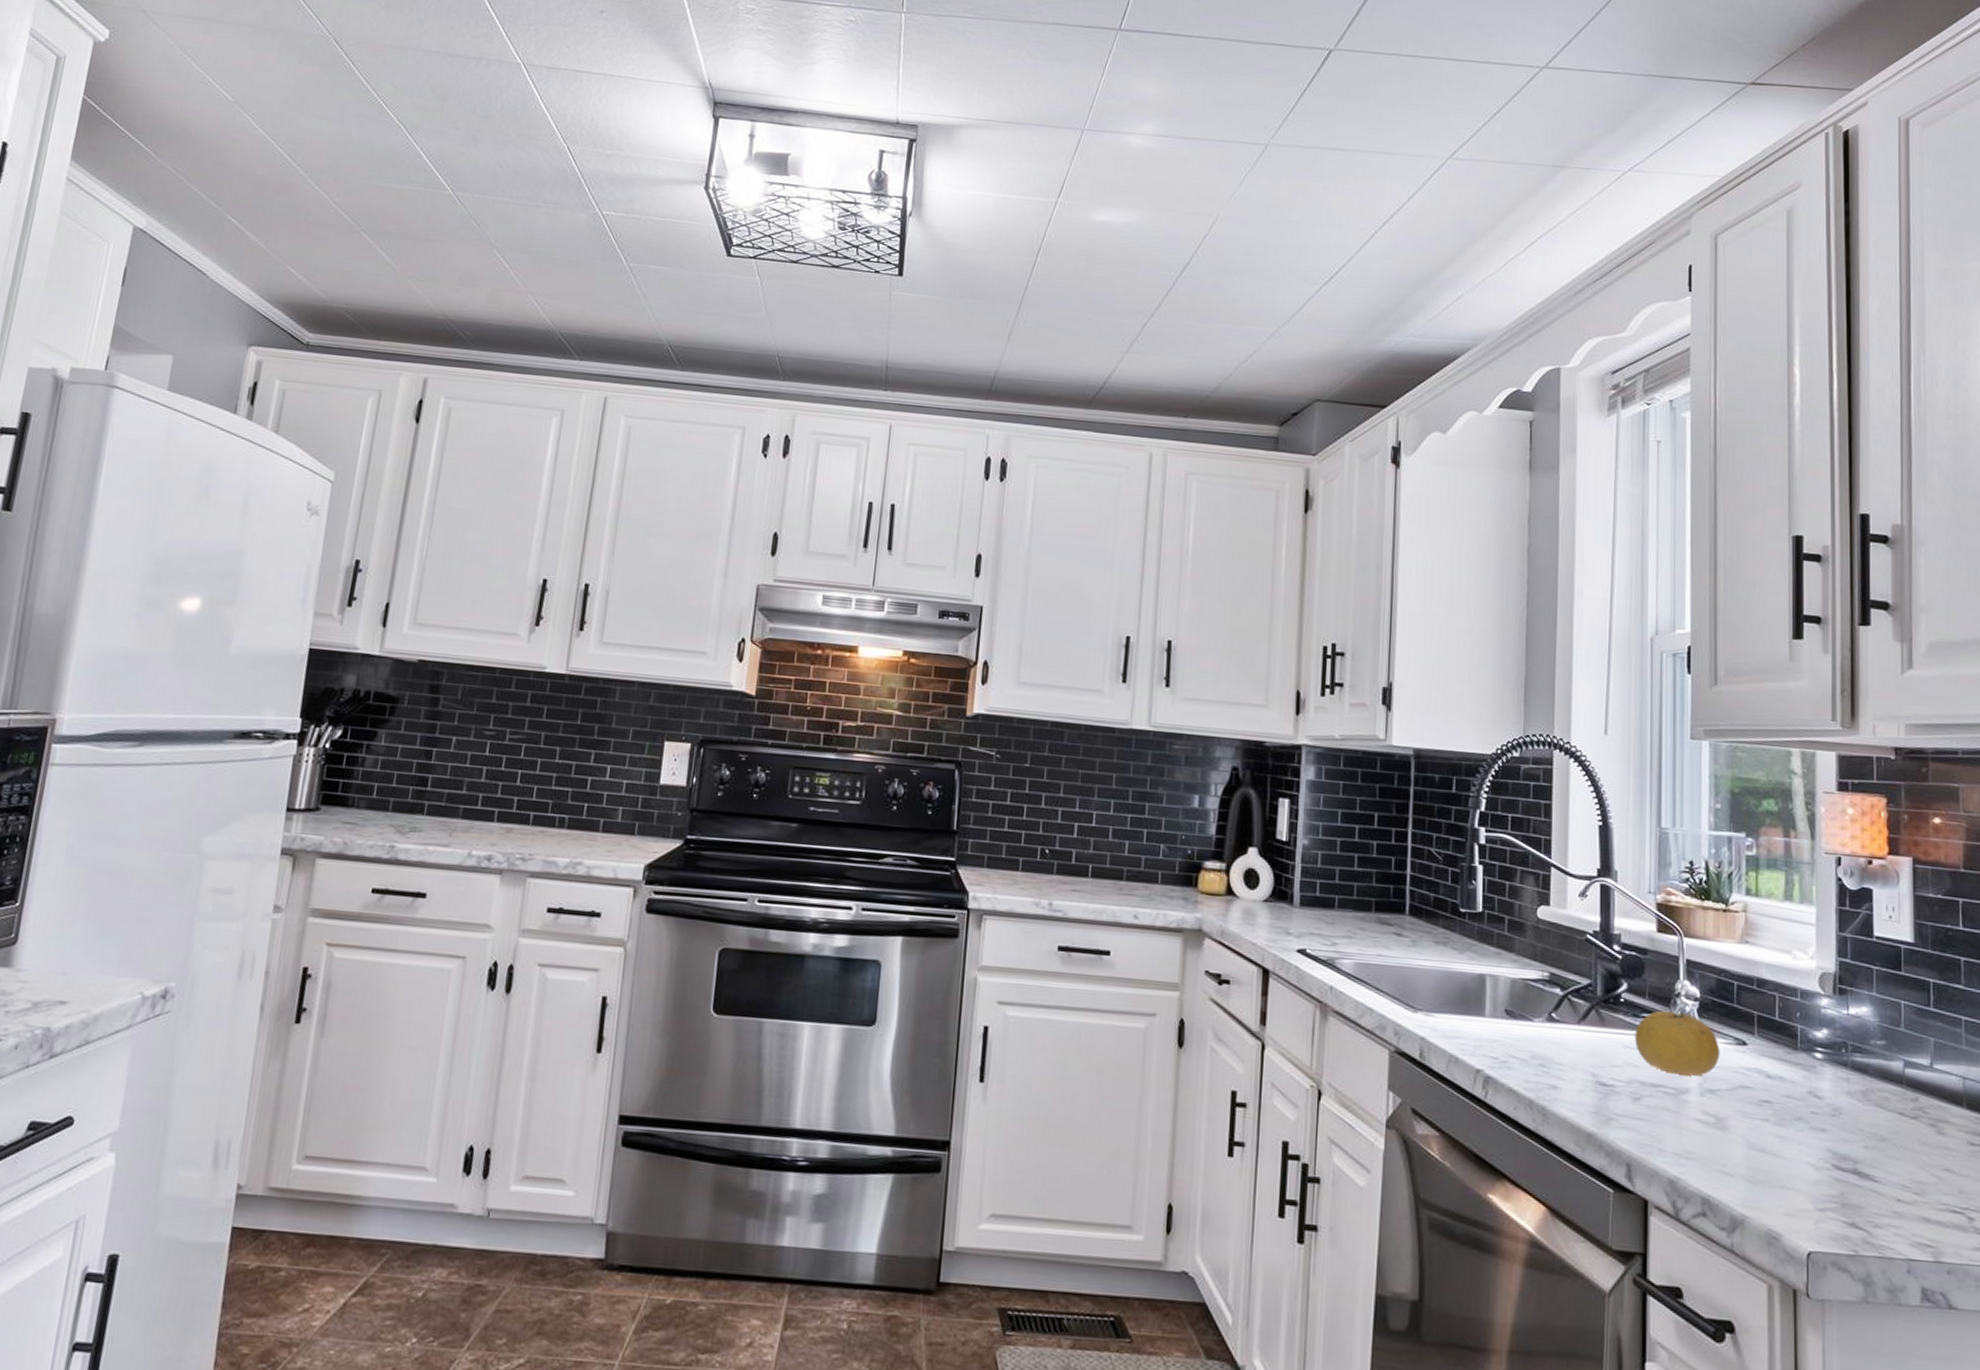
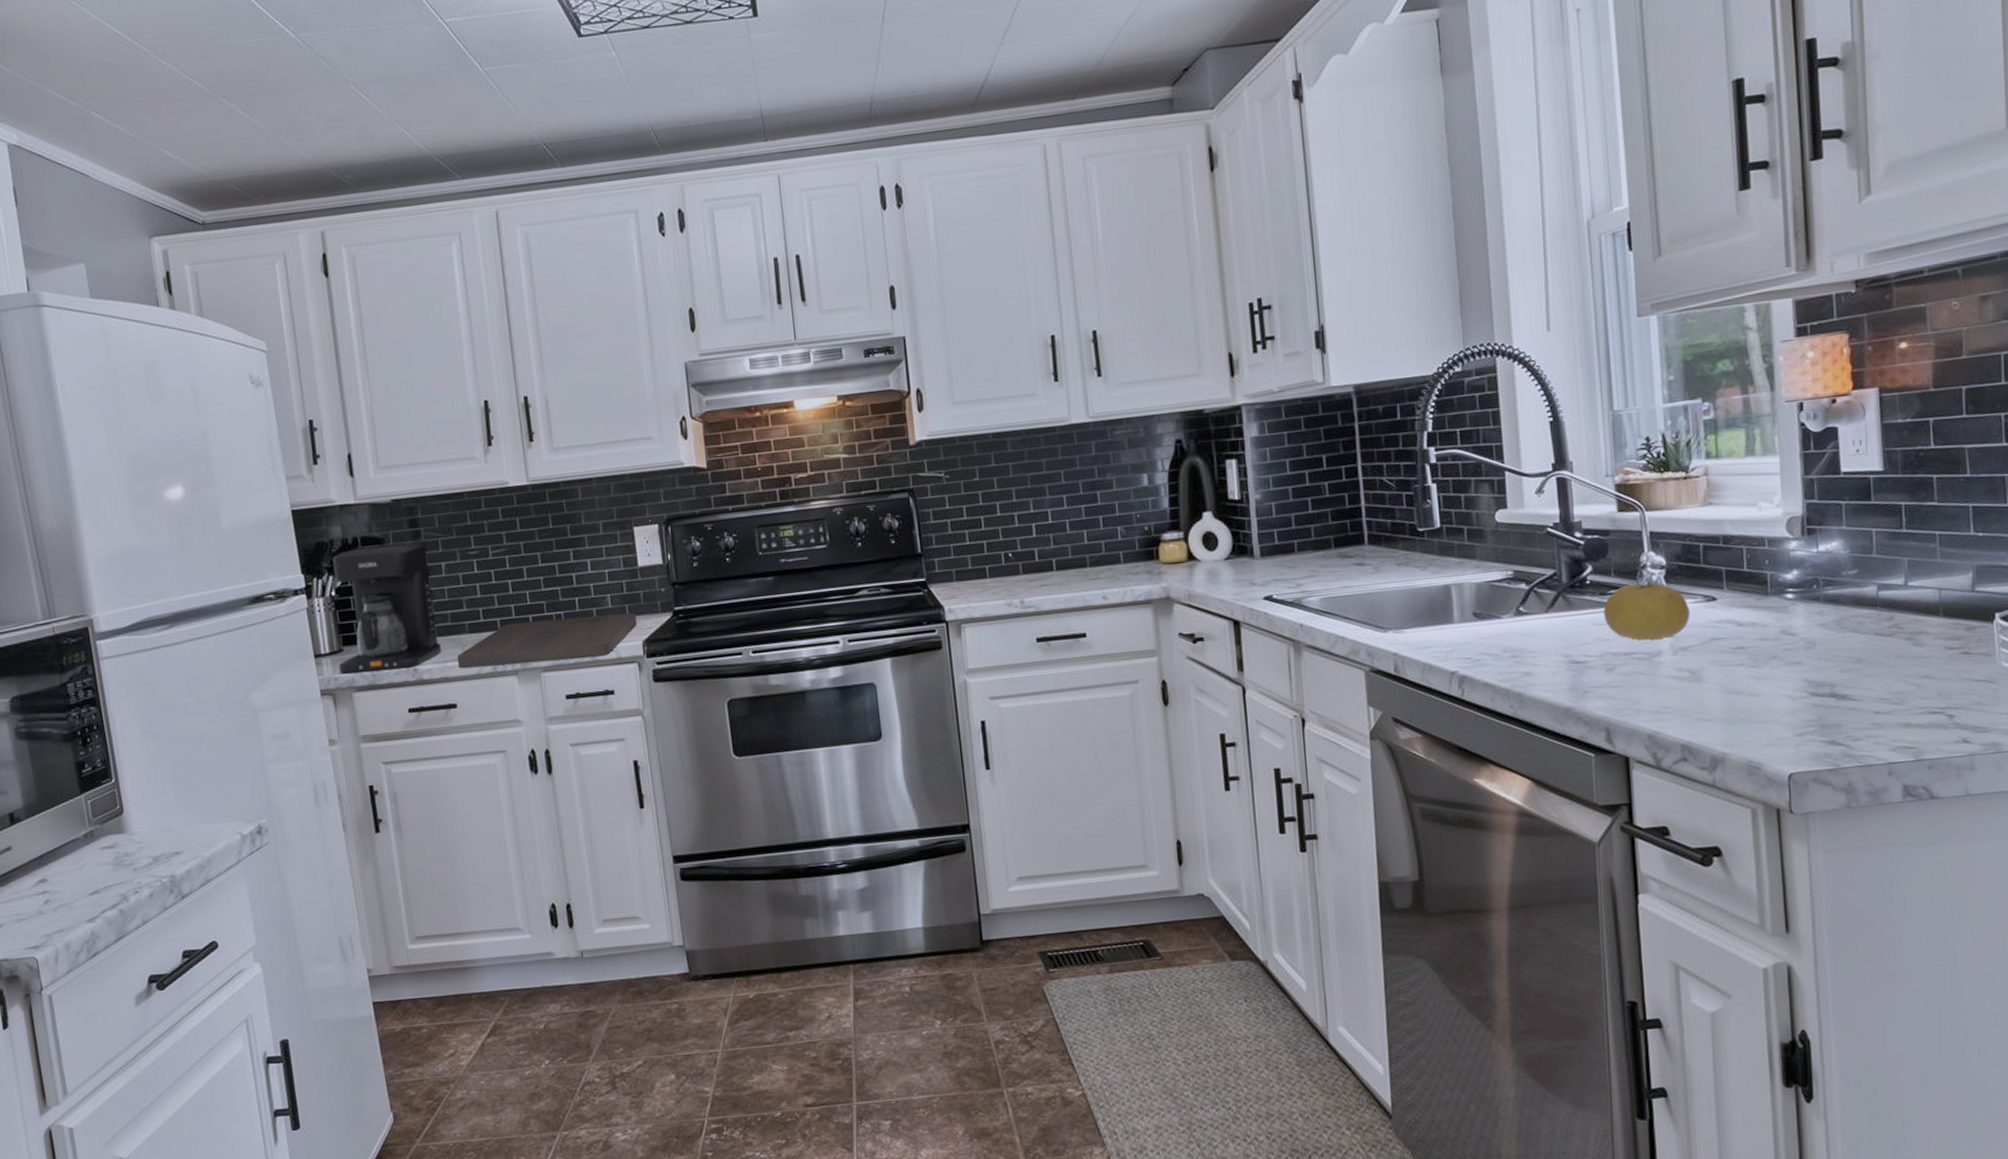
coffee maker: none [309,702,442,845] -> present [332,542,441,675]
cutting board: none [439,817,645,874] -> present [457,612,638,669]

